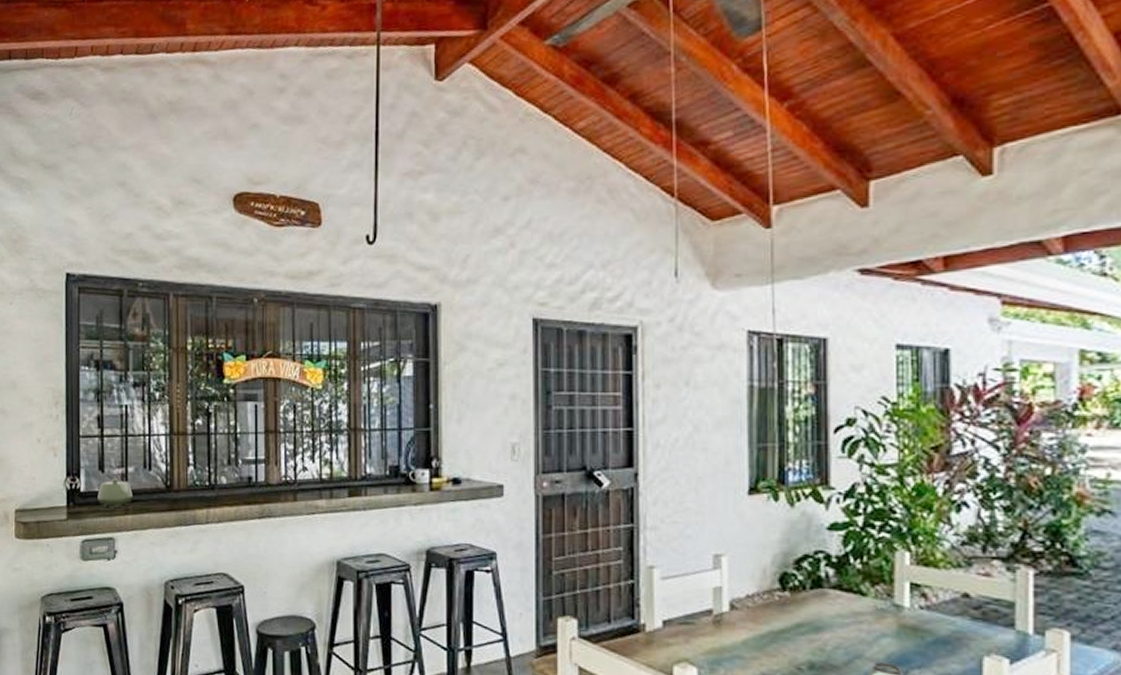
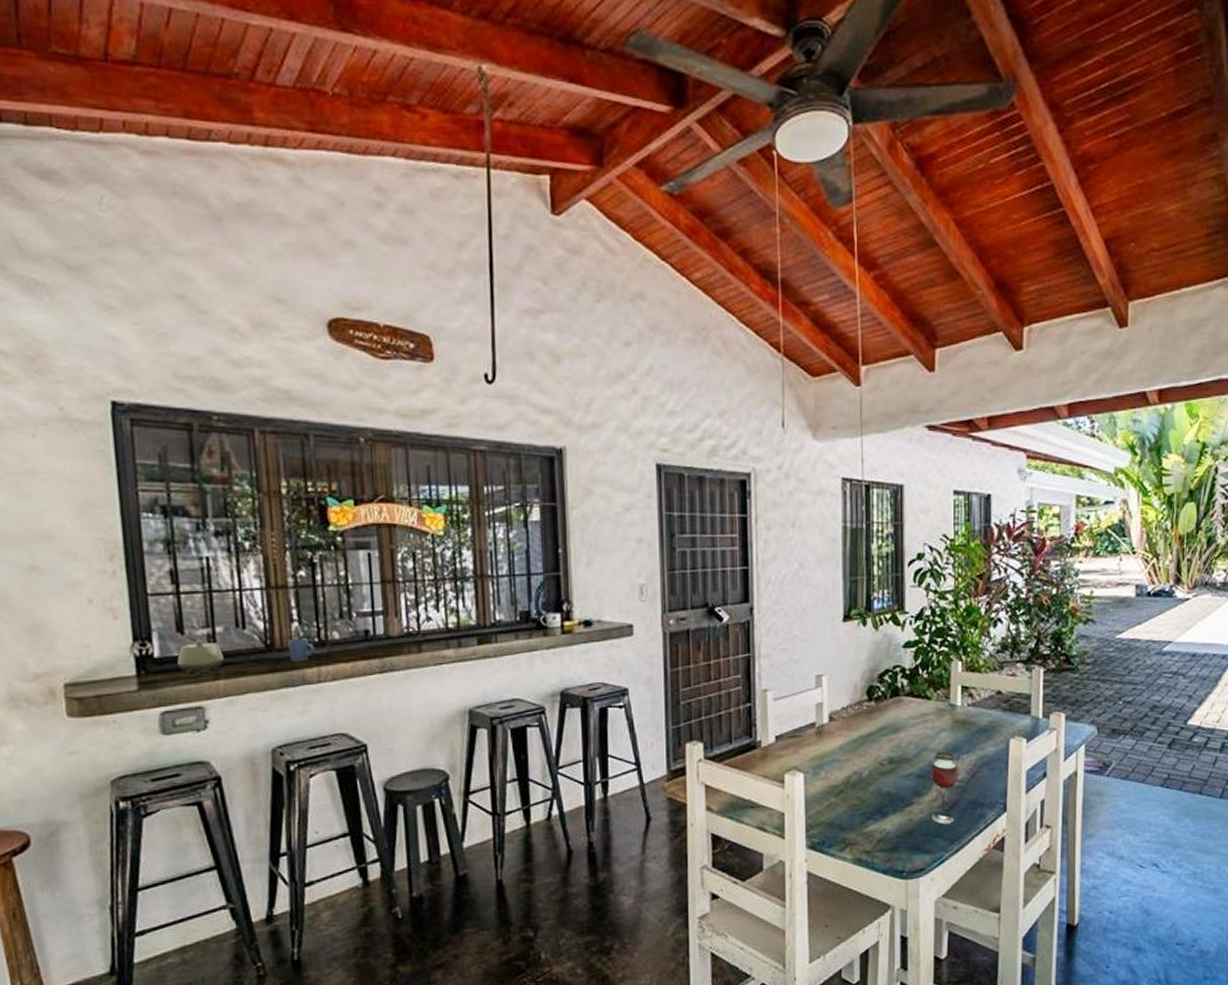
mug: none [184,481,205,503] -> present [287,638,315,663]

